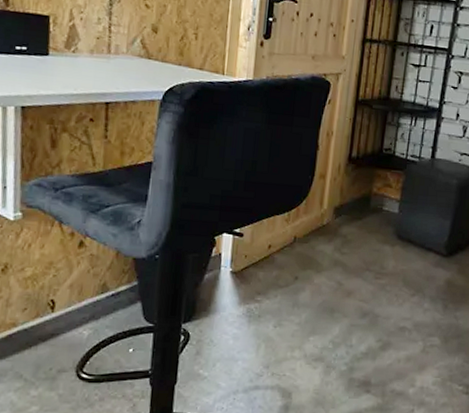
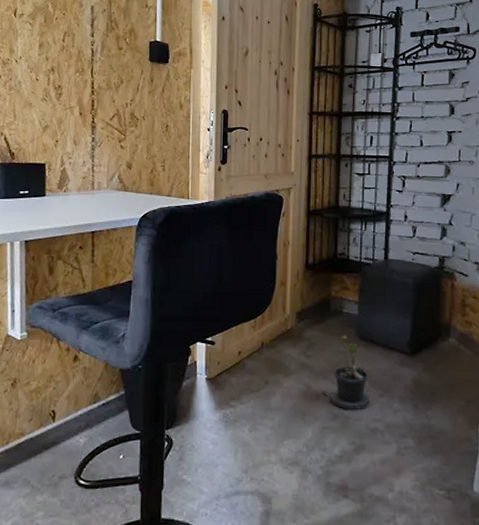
potted plant: none [353,233,403,309] -> present [322,335,370,411]

